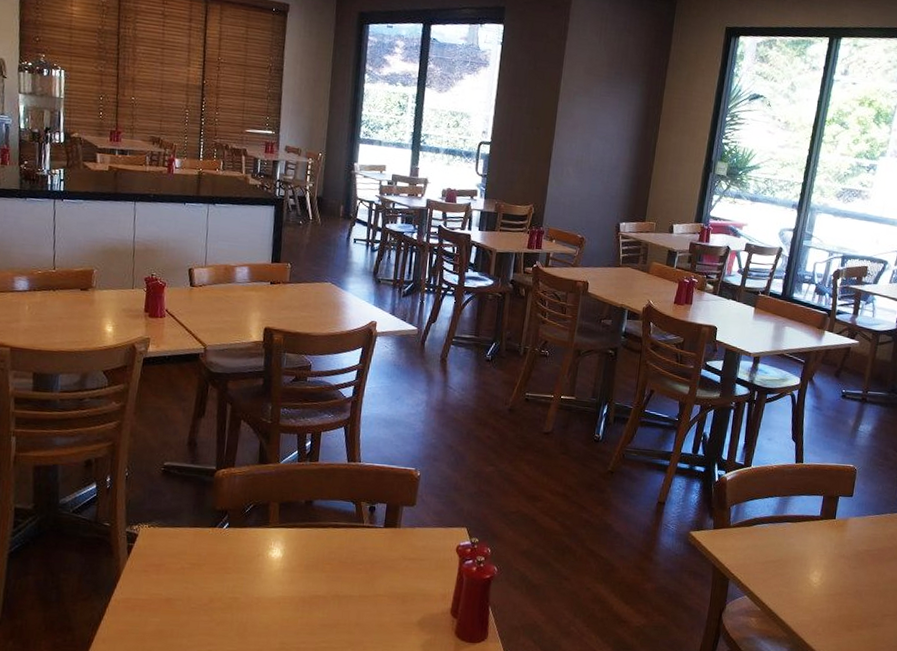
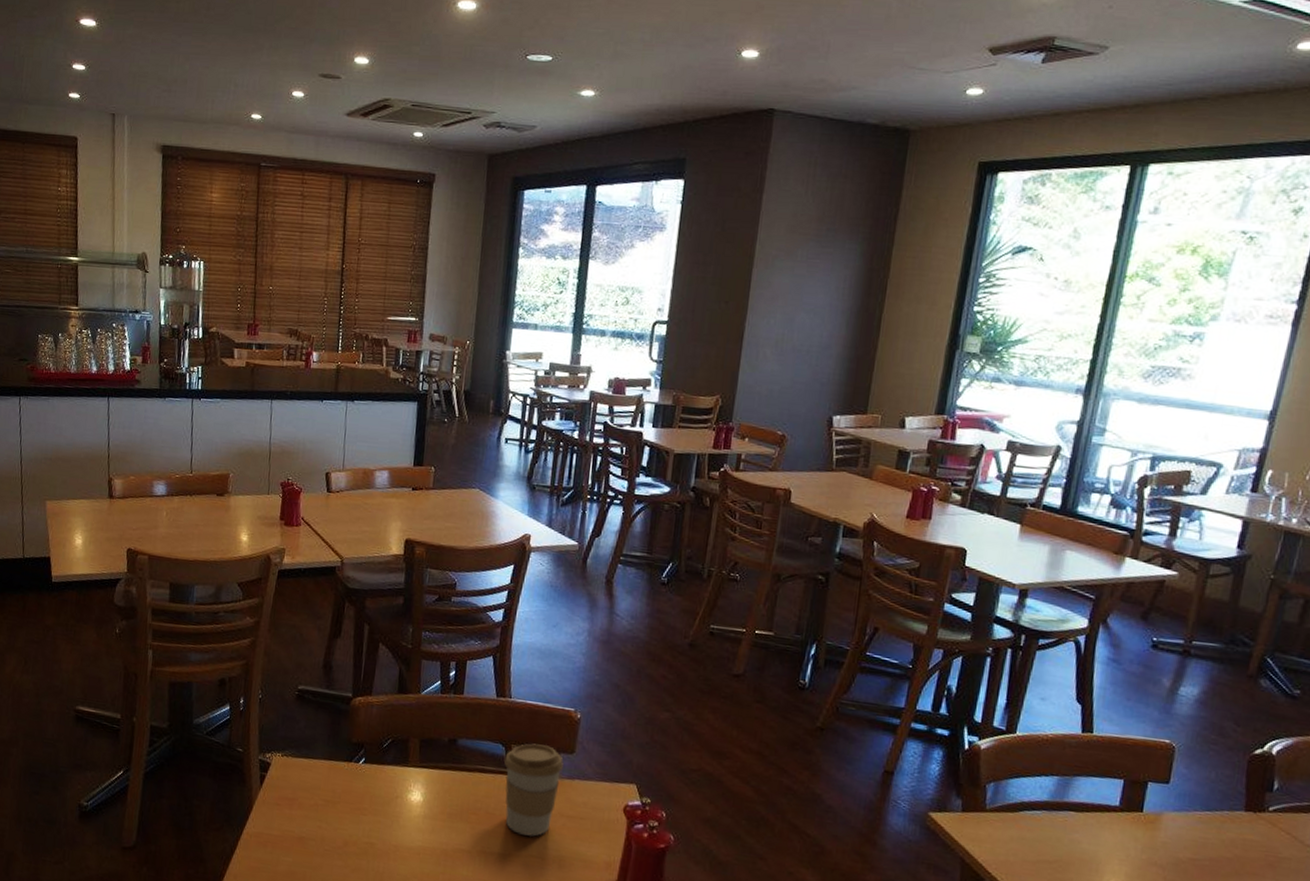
coffee cup: none [354,499,406,579] -> present [503,743,563,837]

